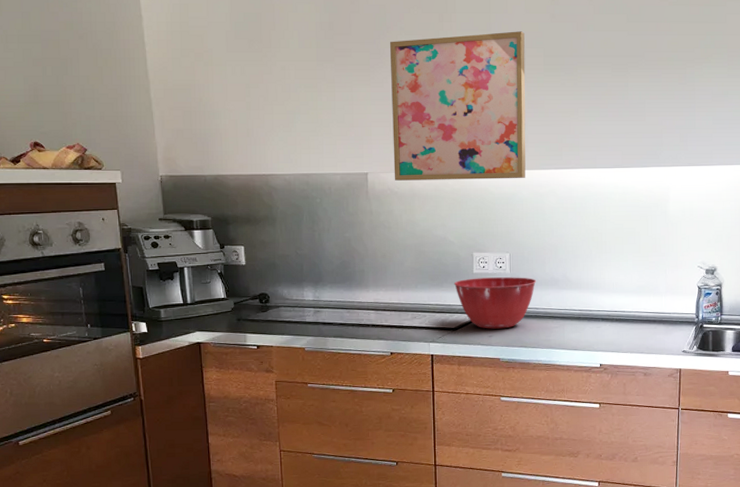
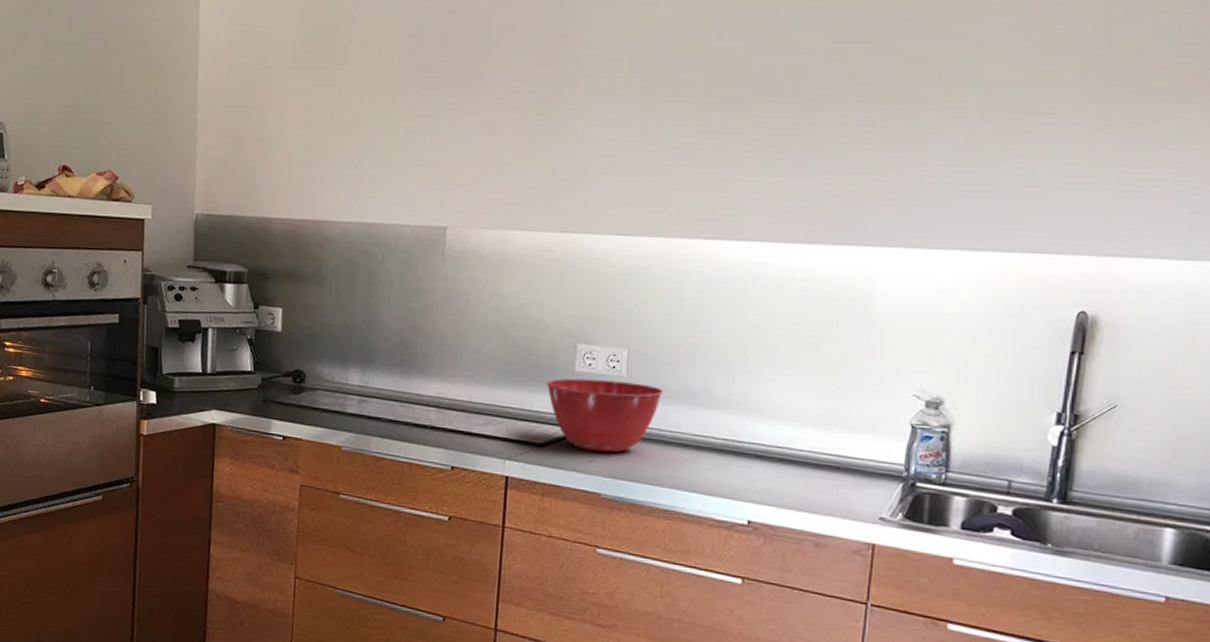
wall art: present [389,31,526,181] -> none [480,51,677,249]

